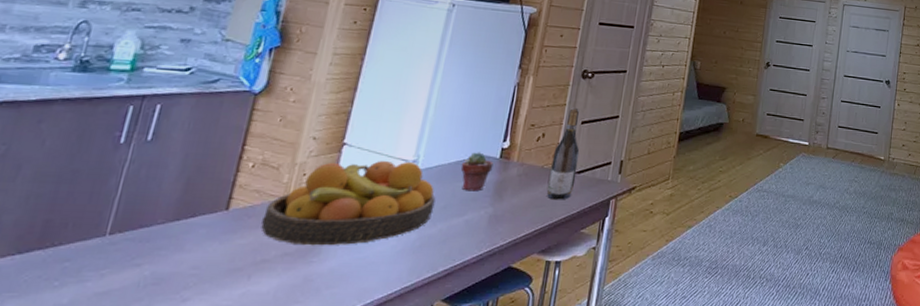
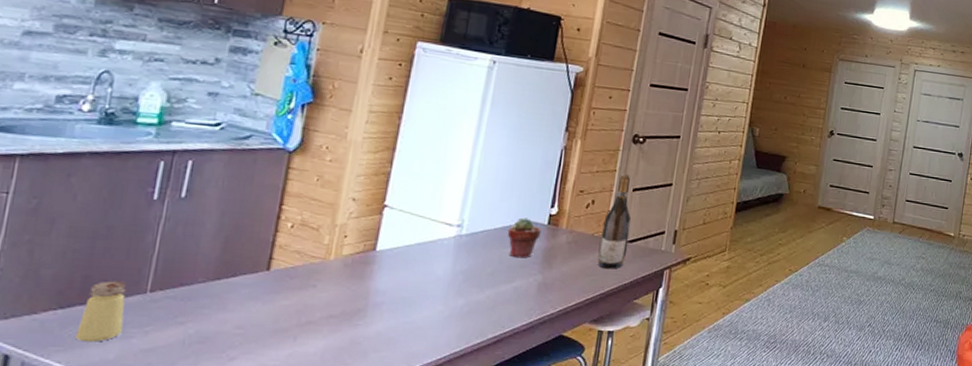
saltshaker: none [31,224,87,287] -> present [75,280,127,342]
fruit bowl: present [261,160,436,246] -> none [304,223,483,309]

